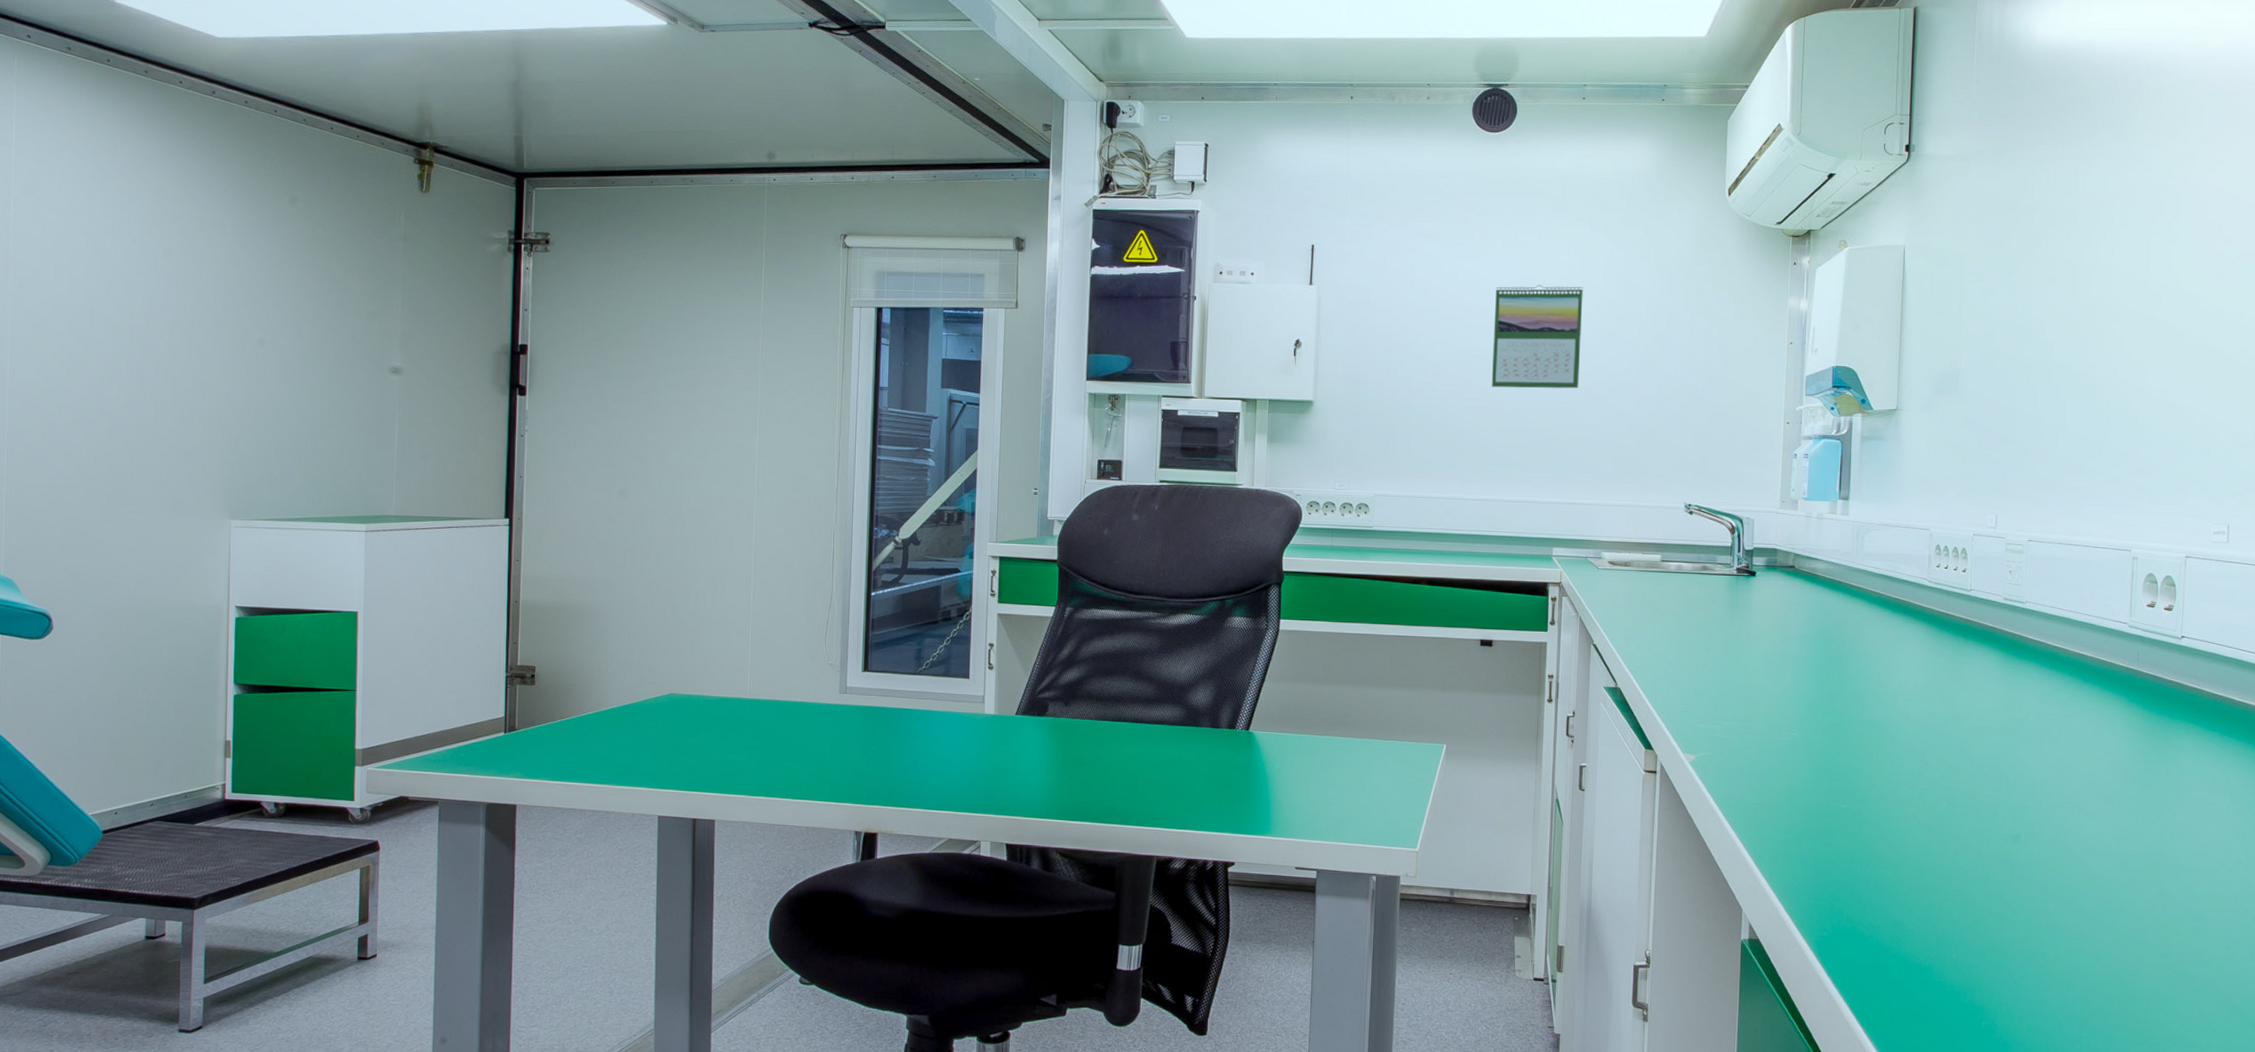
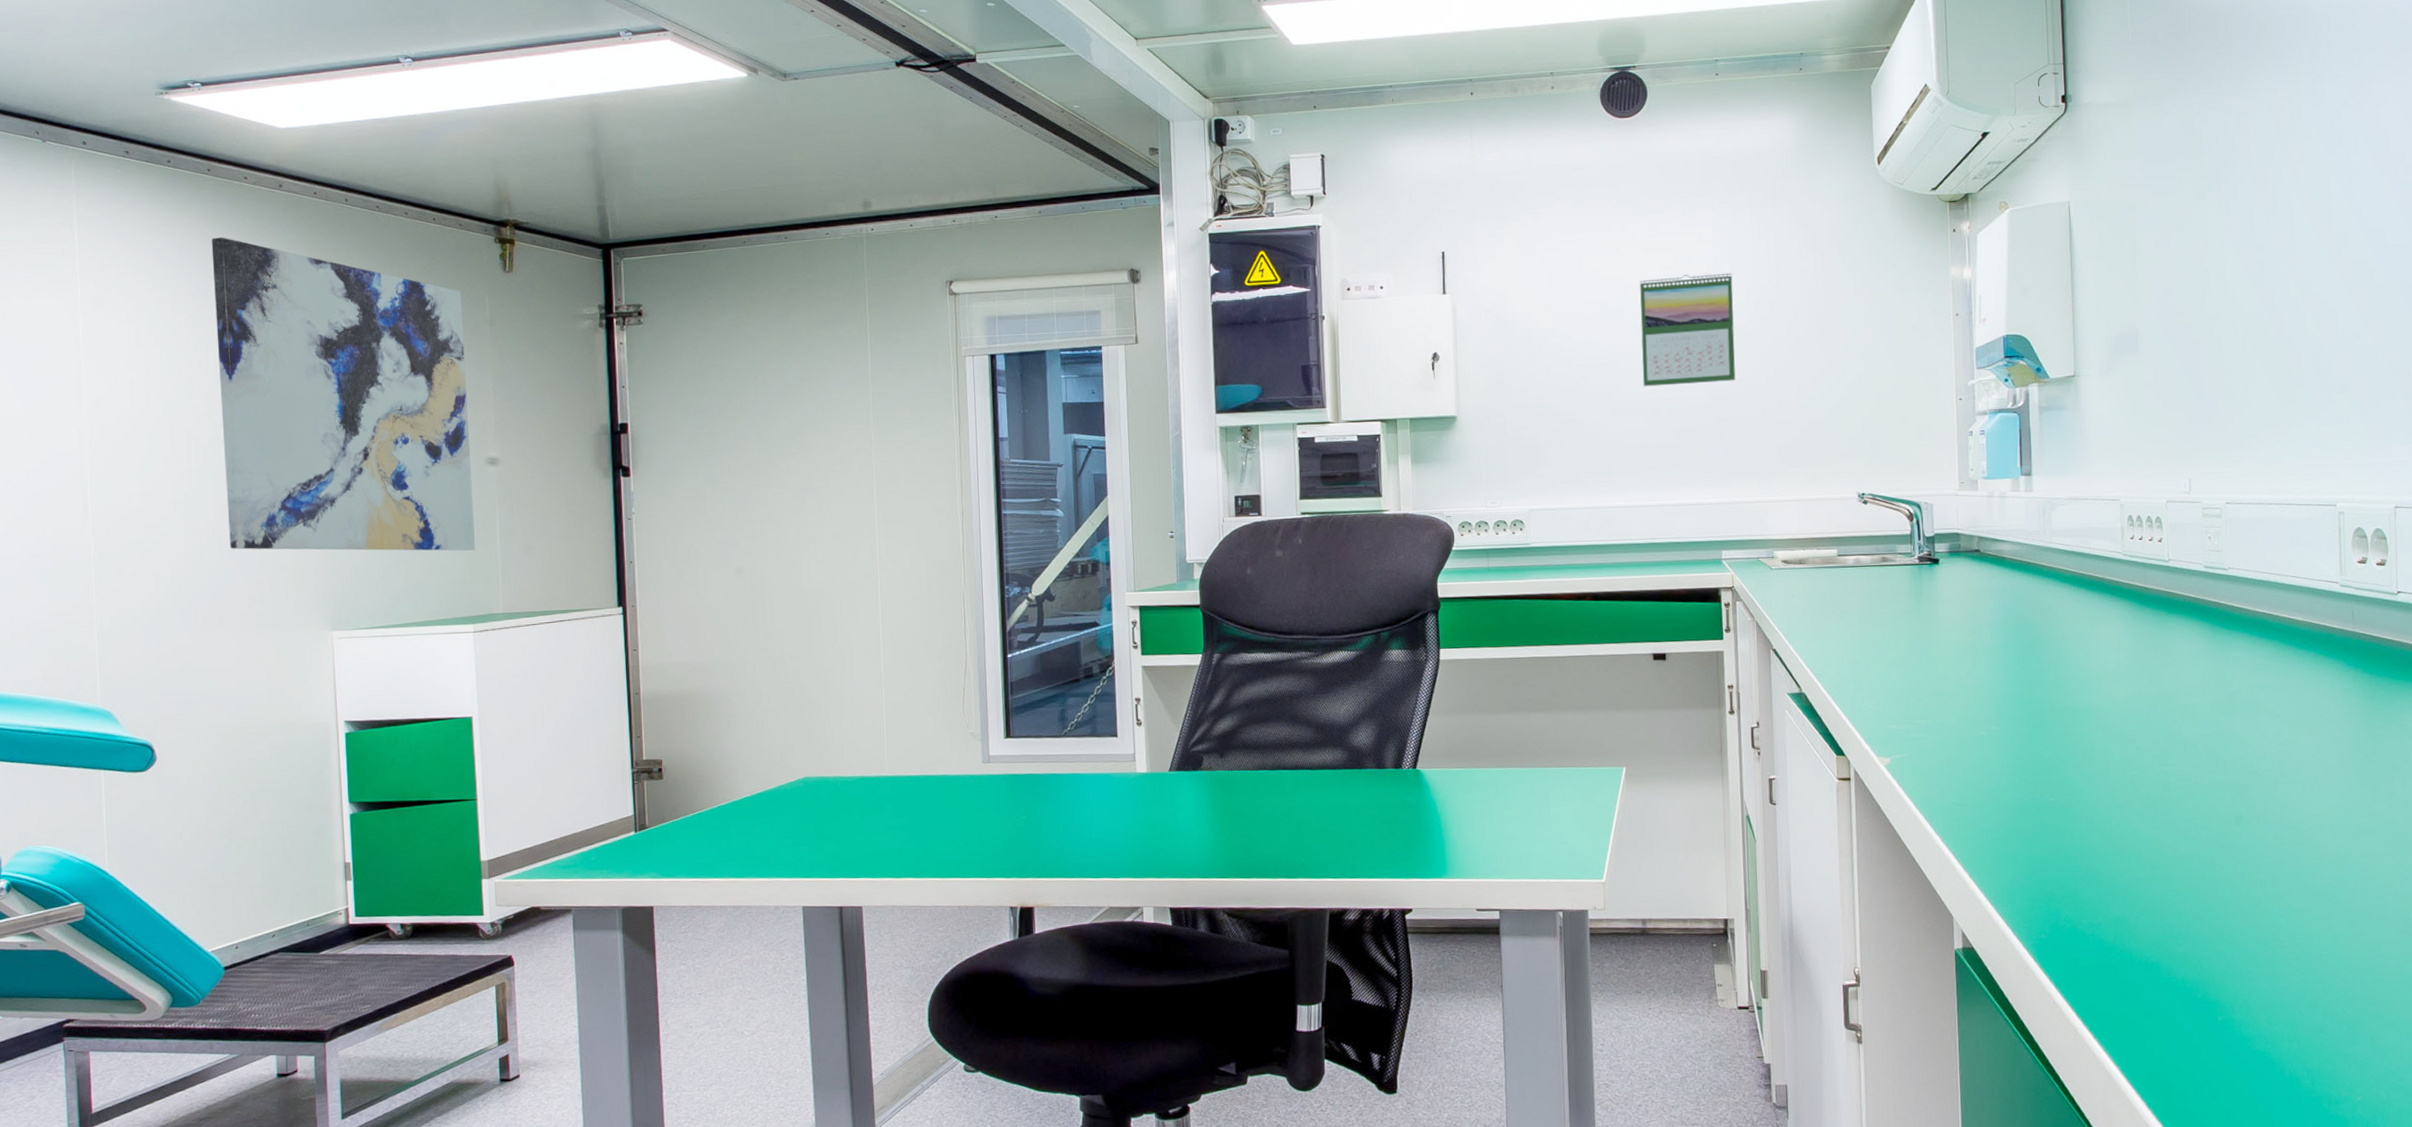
wall art: none [139,136,379,454] -> present [211,237,475,551]

